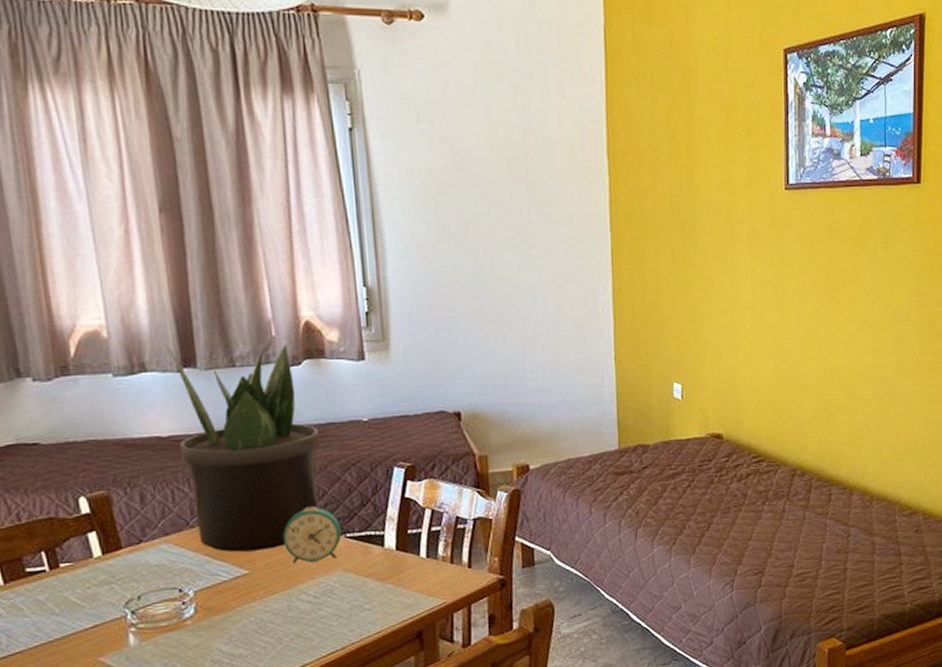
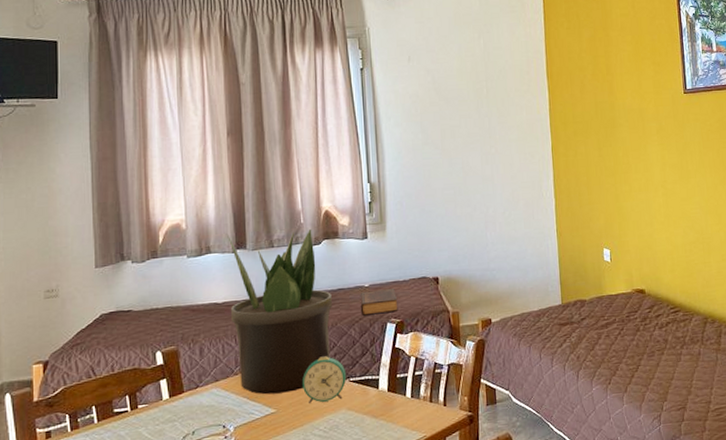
book: none [356,425,408,457] -> present [360,289,398,316]

